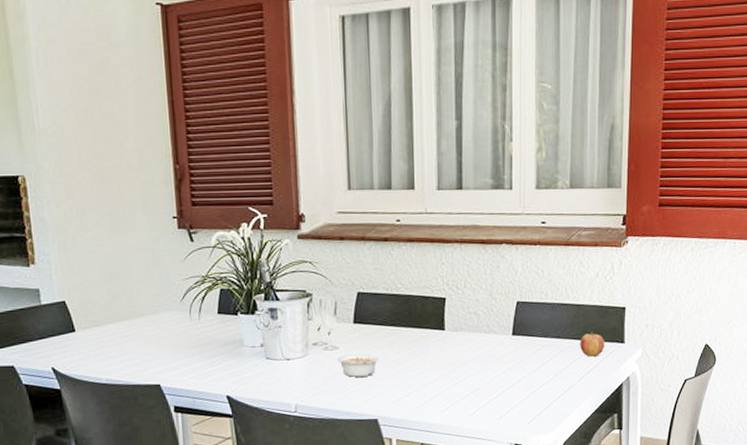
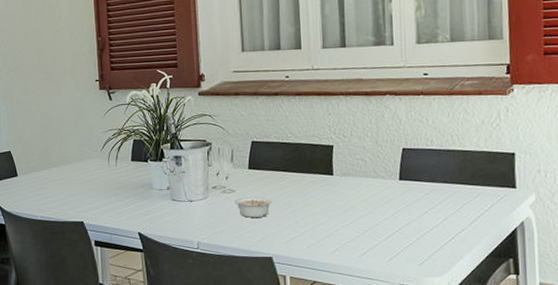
fruit: present [580,331,605,357] -> none [469,176,496,201]

